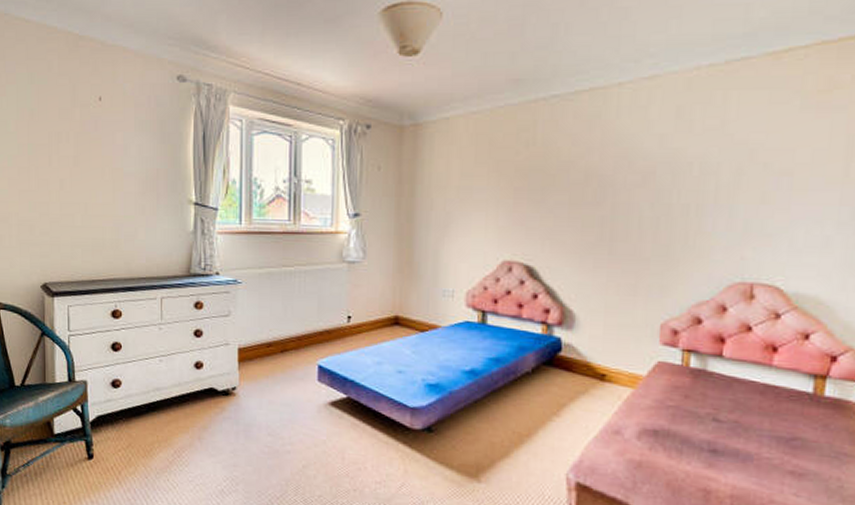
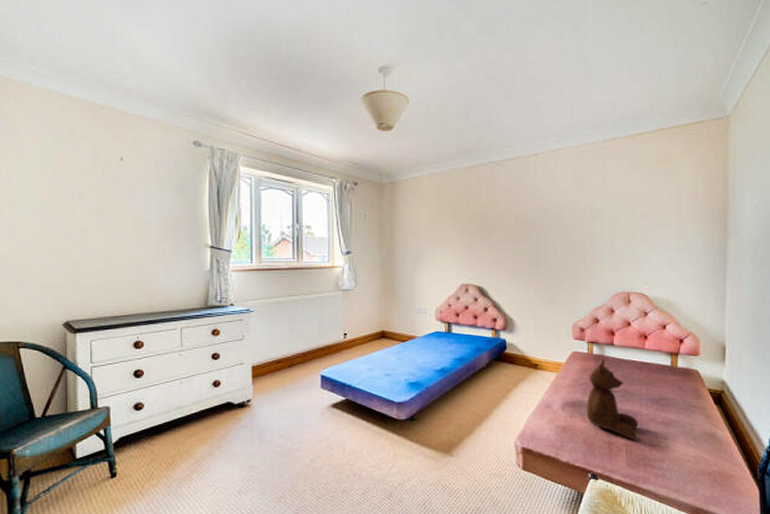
teddy bear: none [673,374,753,490] -> present [586,358,638,439]

